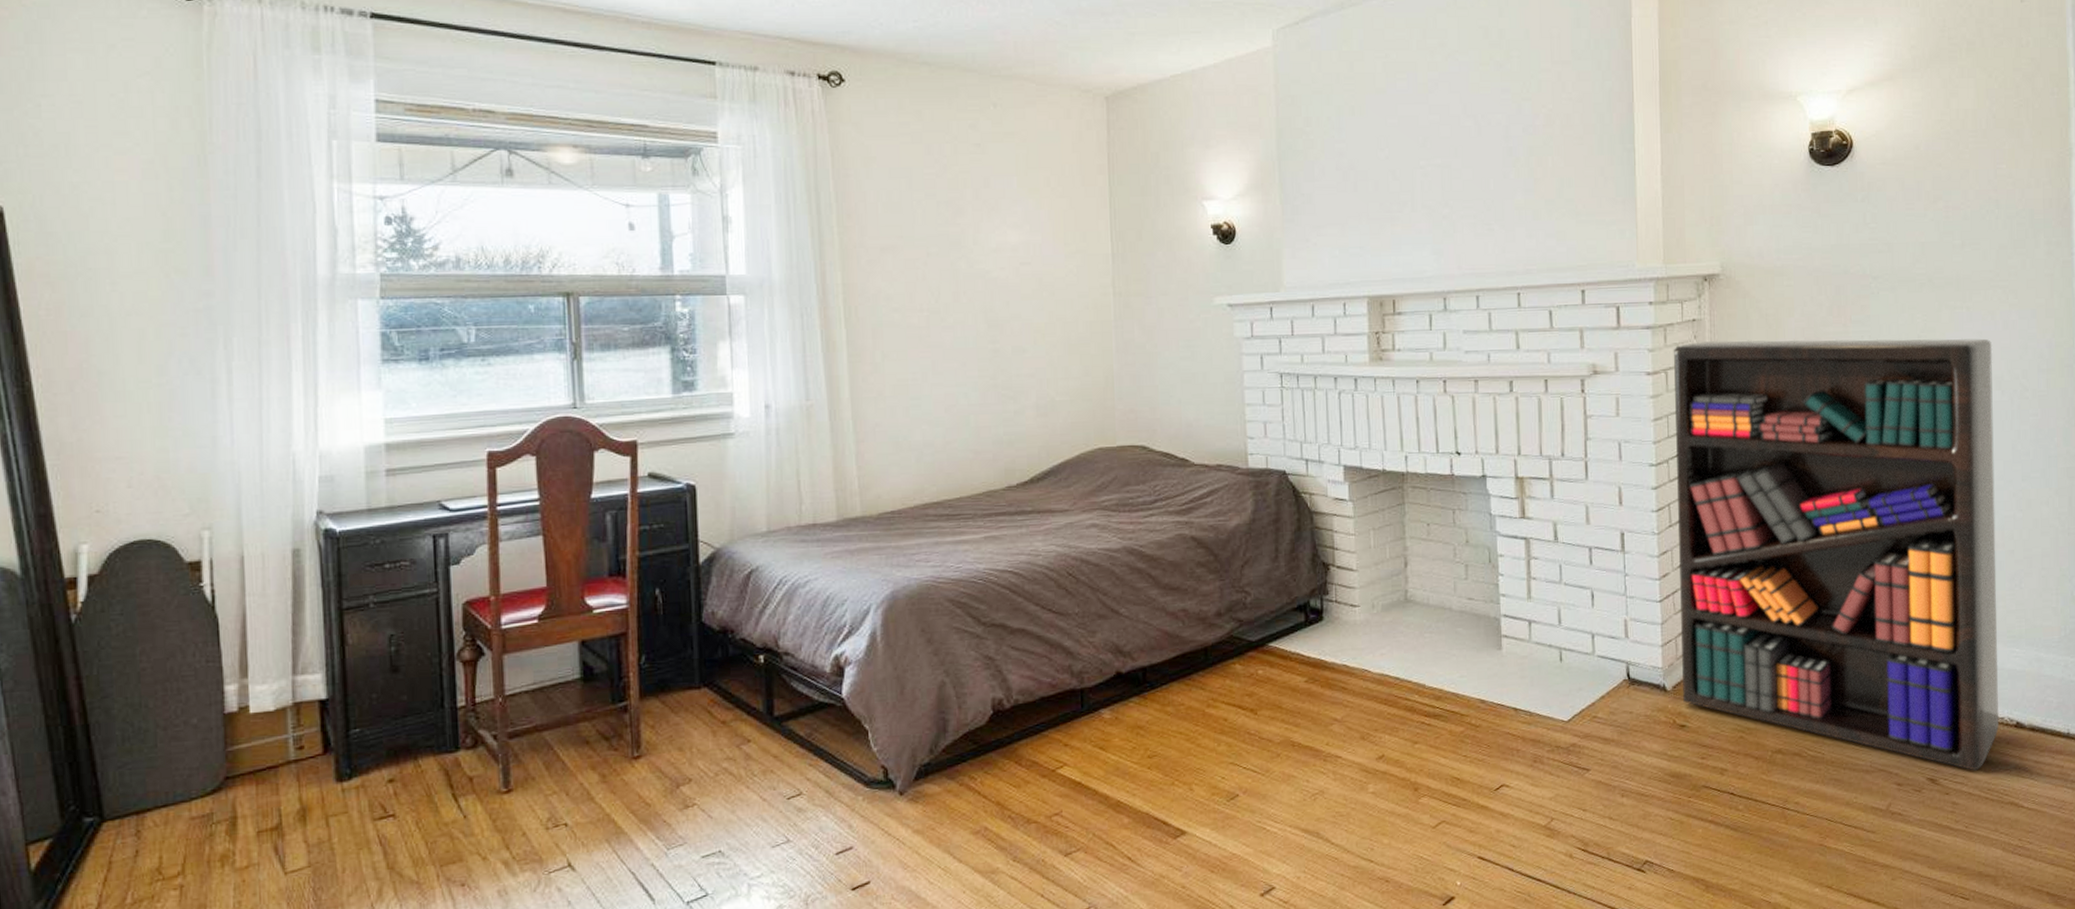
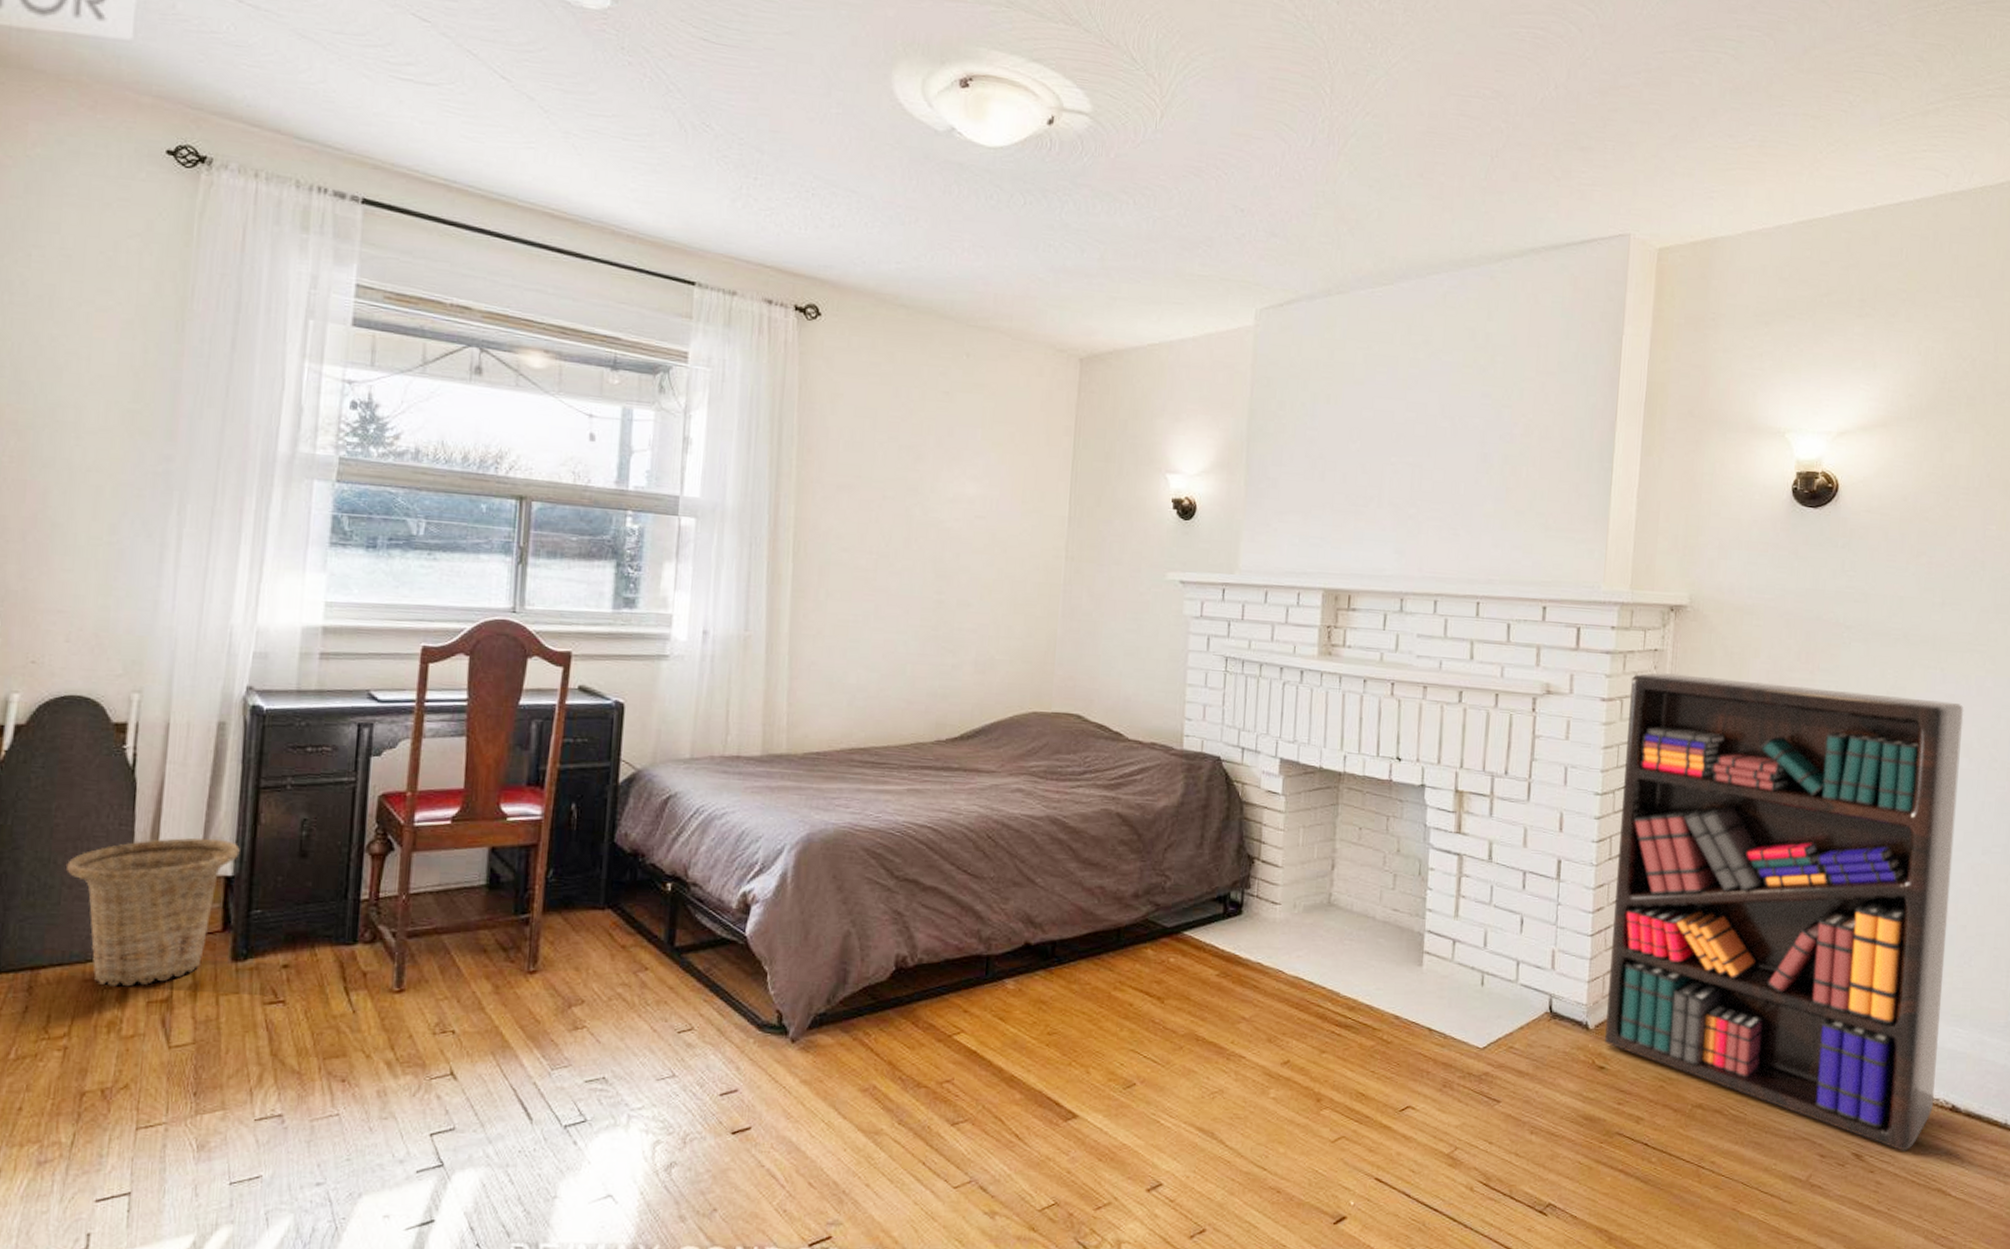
basket: none [157,664,331,821] -> present [65,838,240,987]

